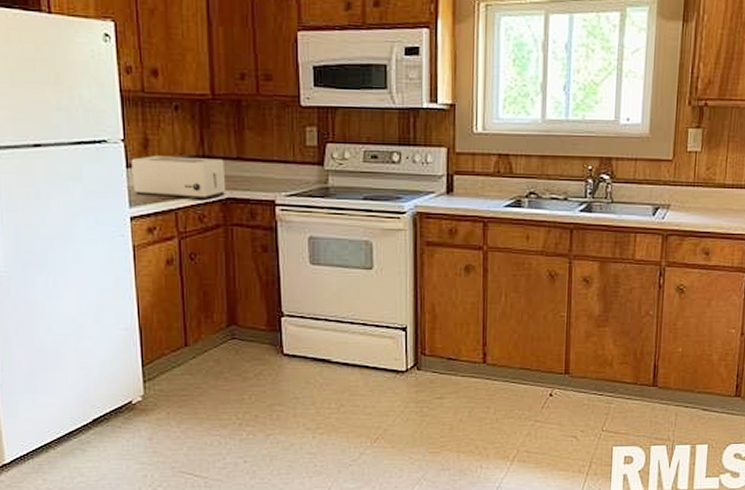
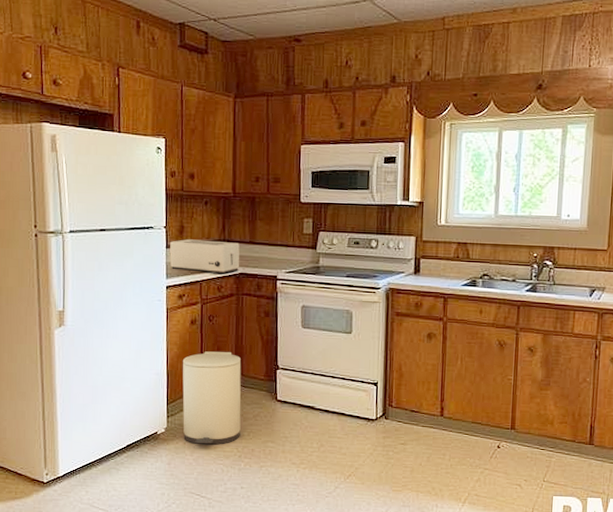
pedal bin: none [158,297,239,413] -> present [182,351,241,445]

